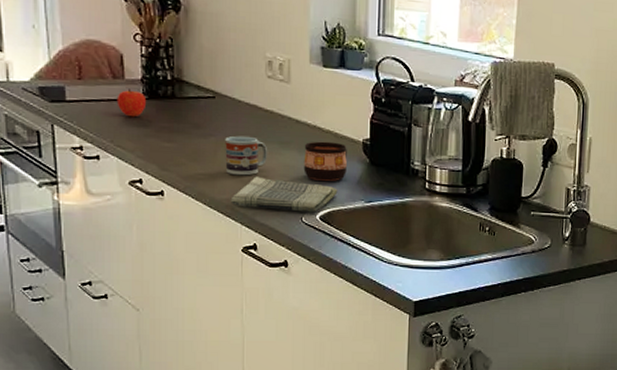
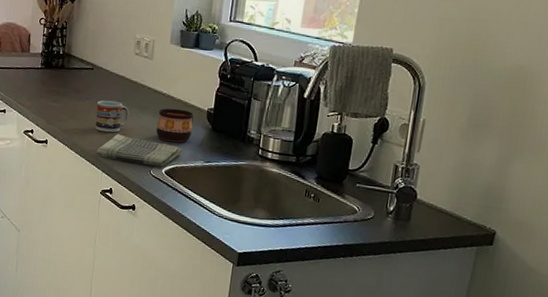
fruit: present [116,89,147,117] -> none [22,60,43,82]

